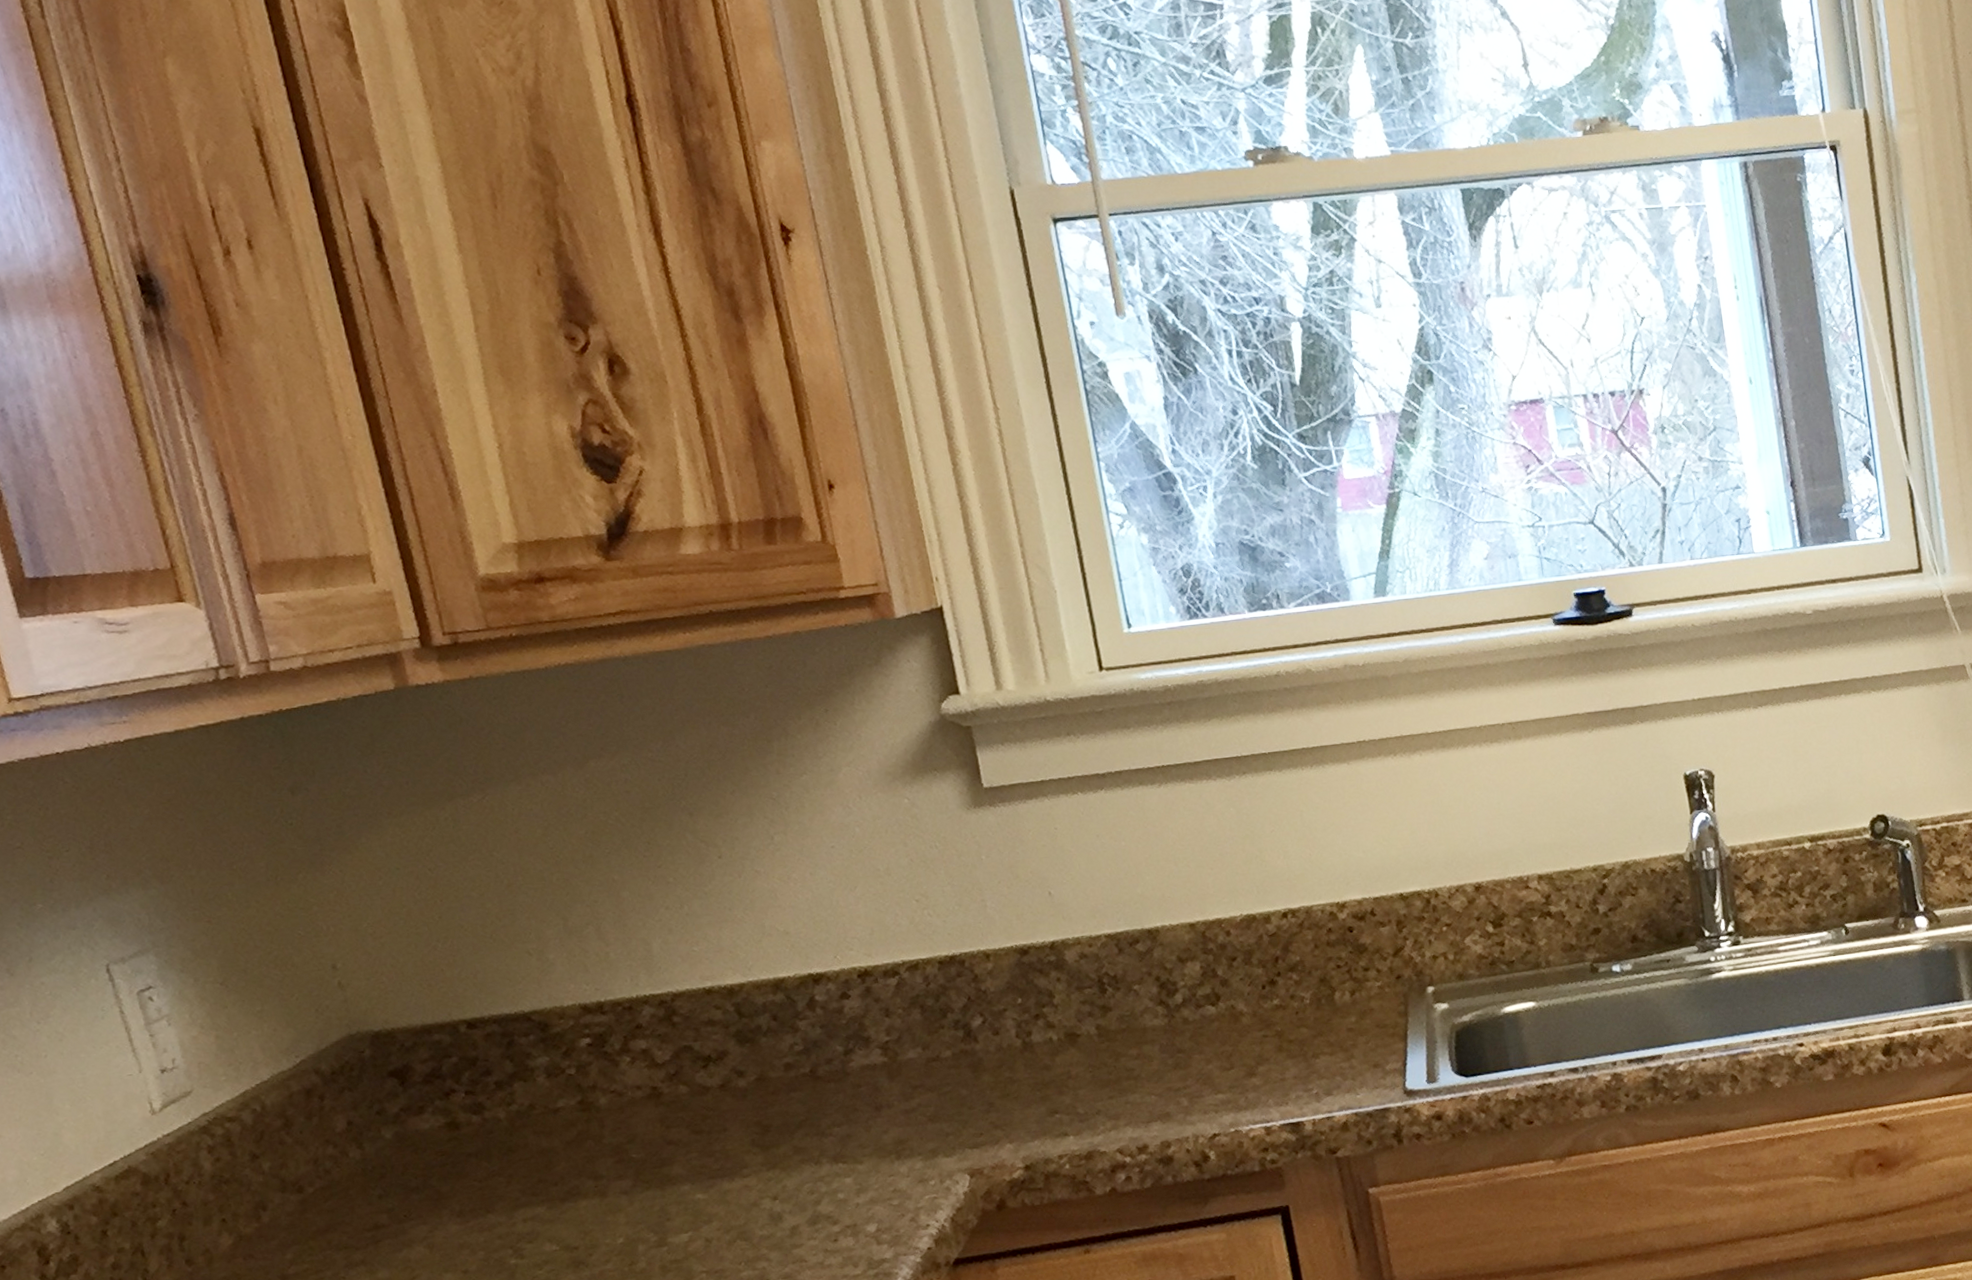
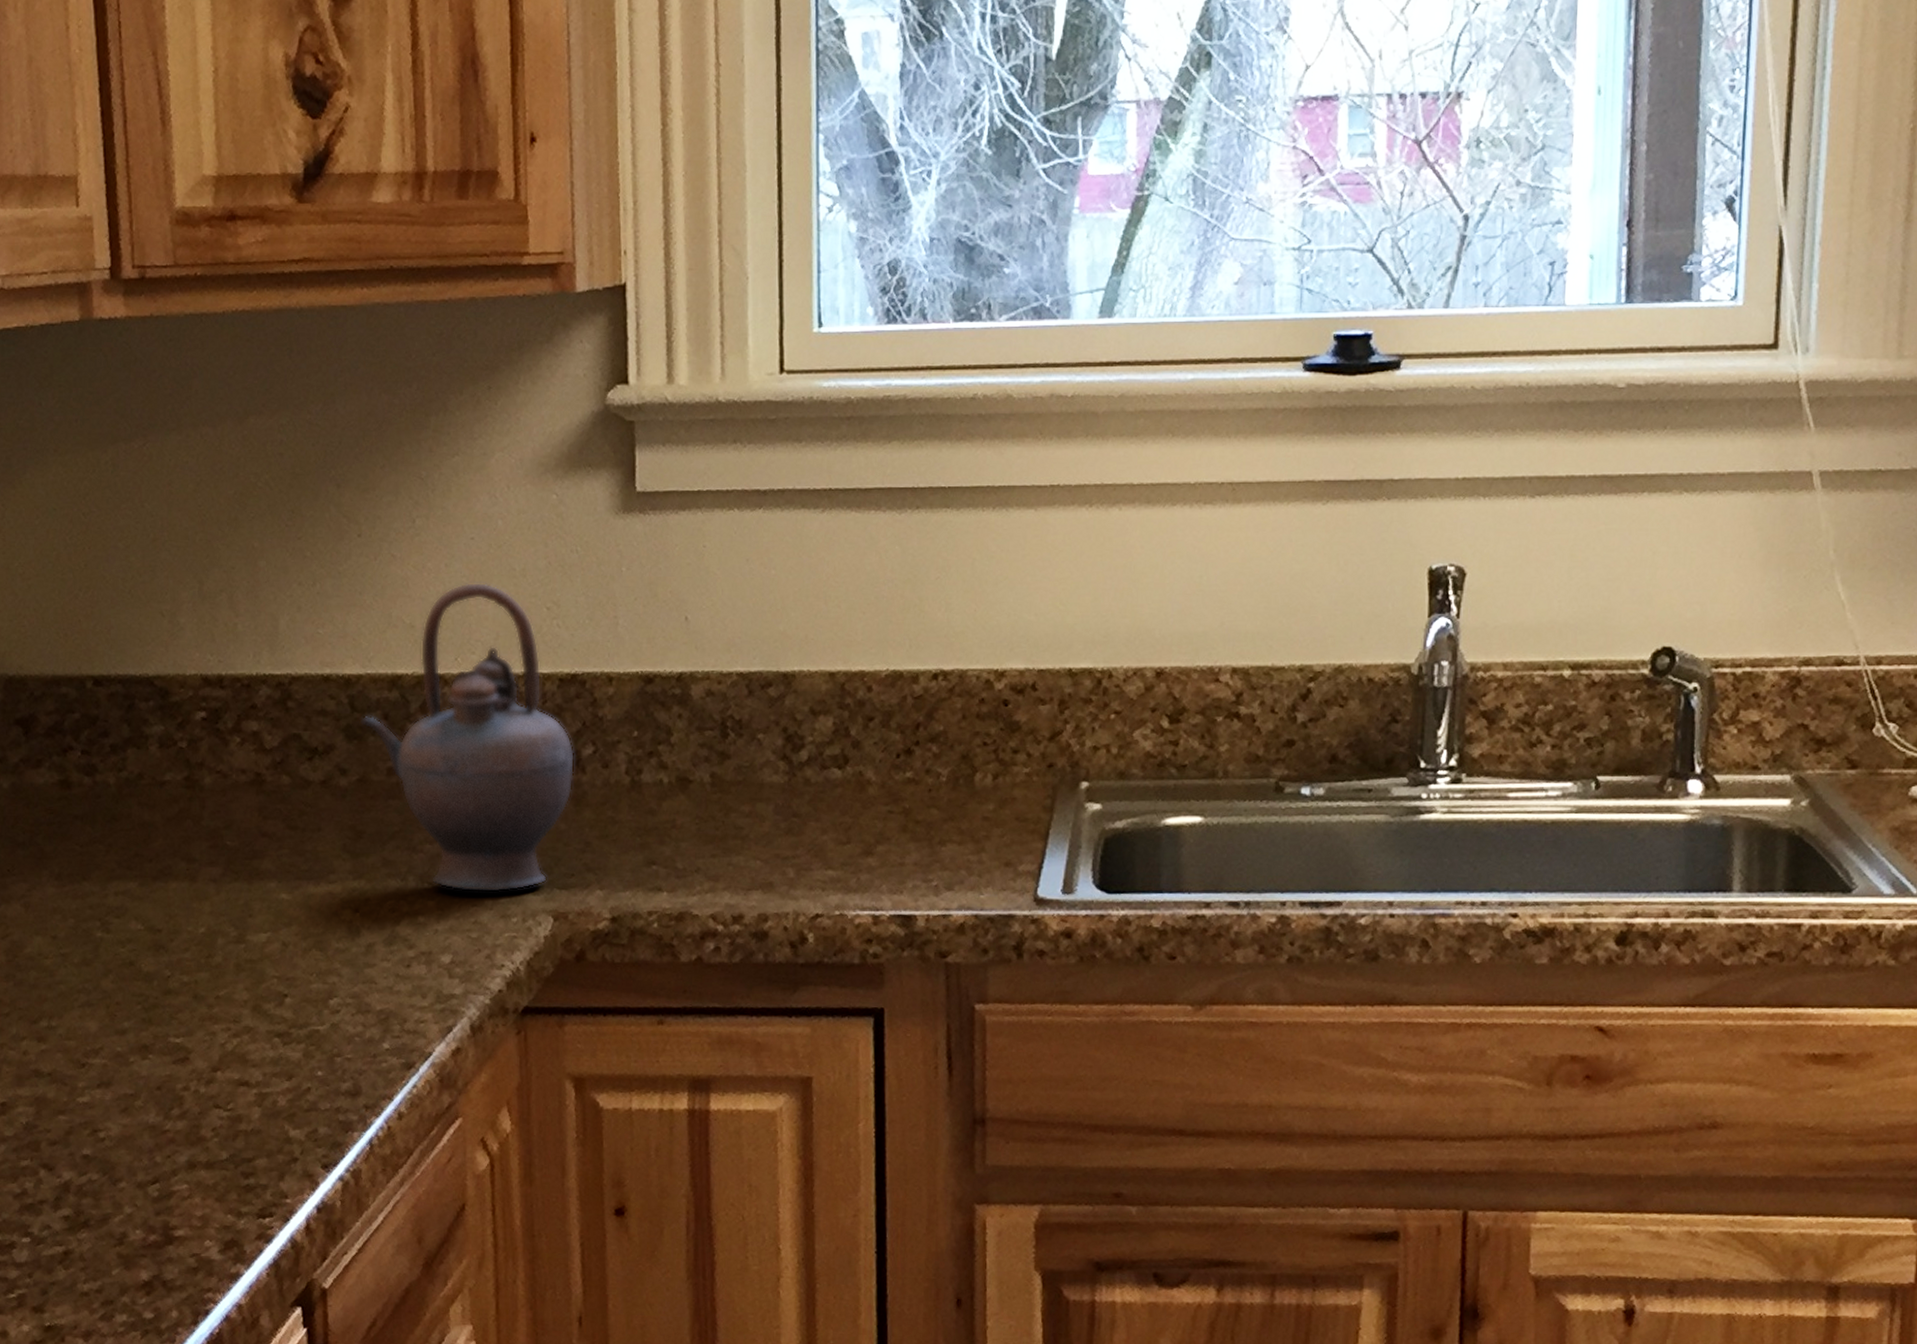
teapot: none [749,885,969,1165] -> present [360,582,575,893]

